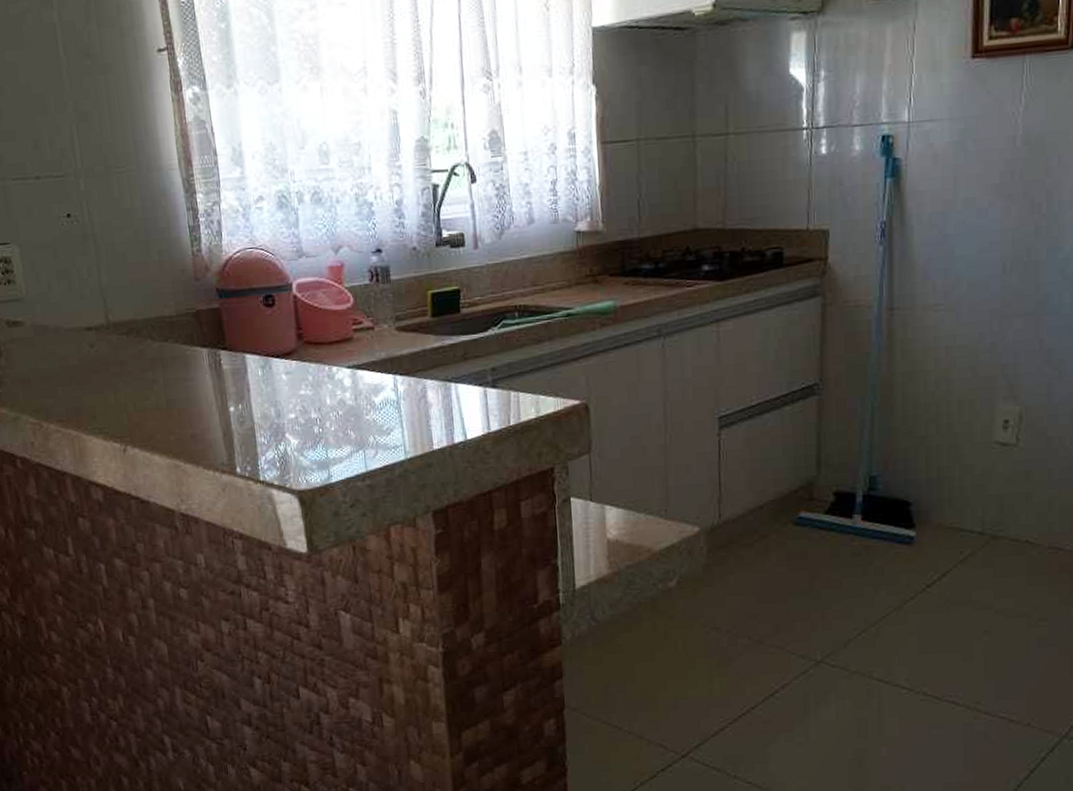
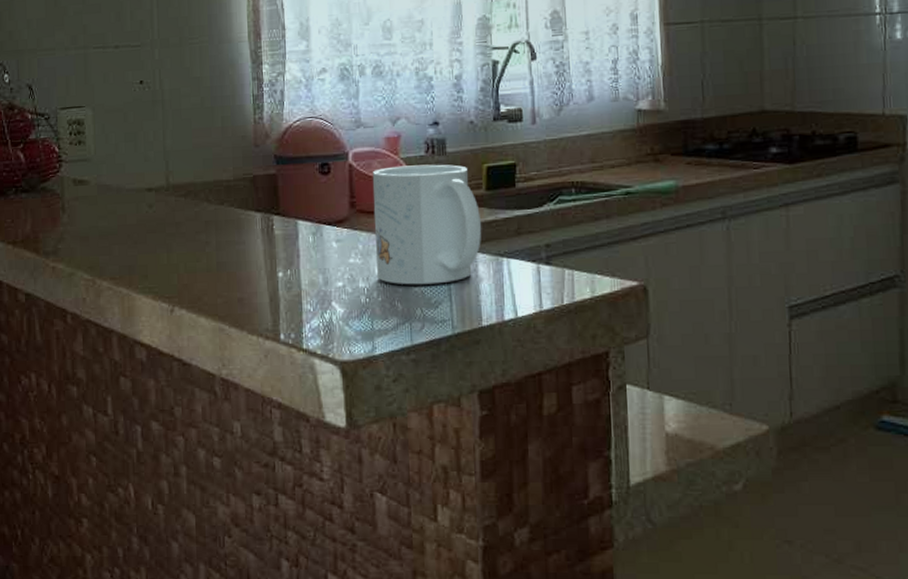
mug: none [317,292,429,414] -> present [372,164,482,285]

